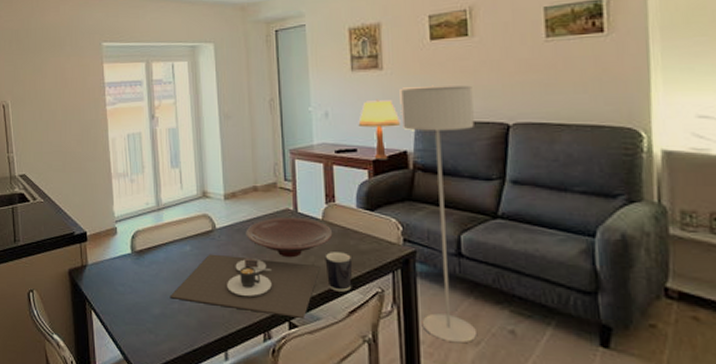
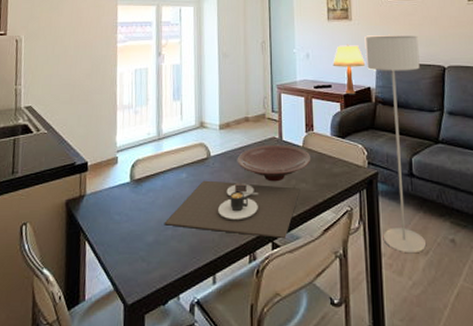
mug: present [325,252,353,292] -> none [304,175,327,211]

